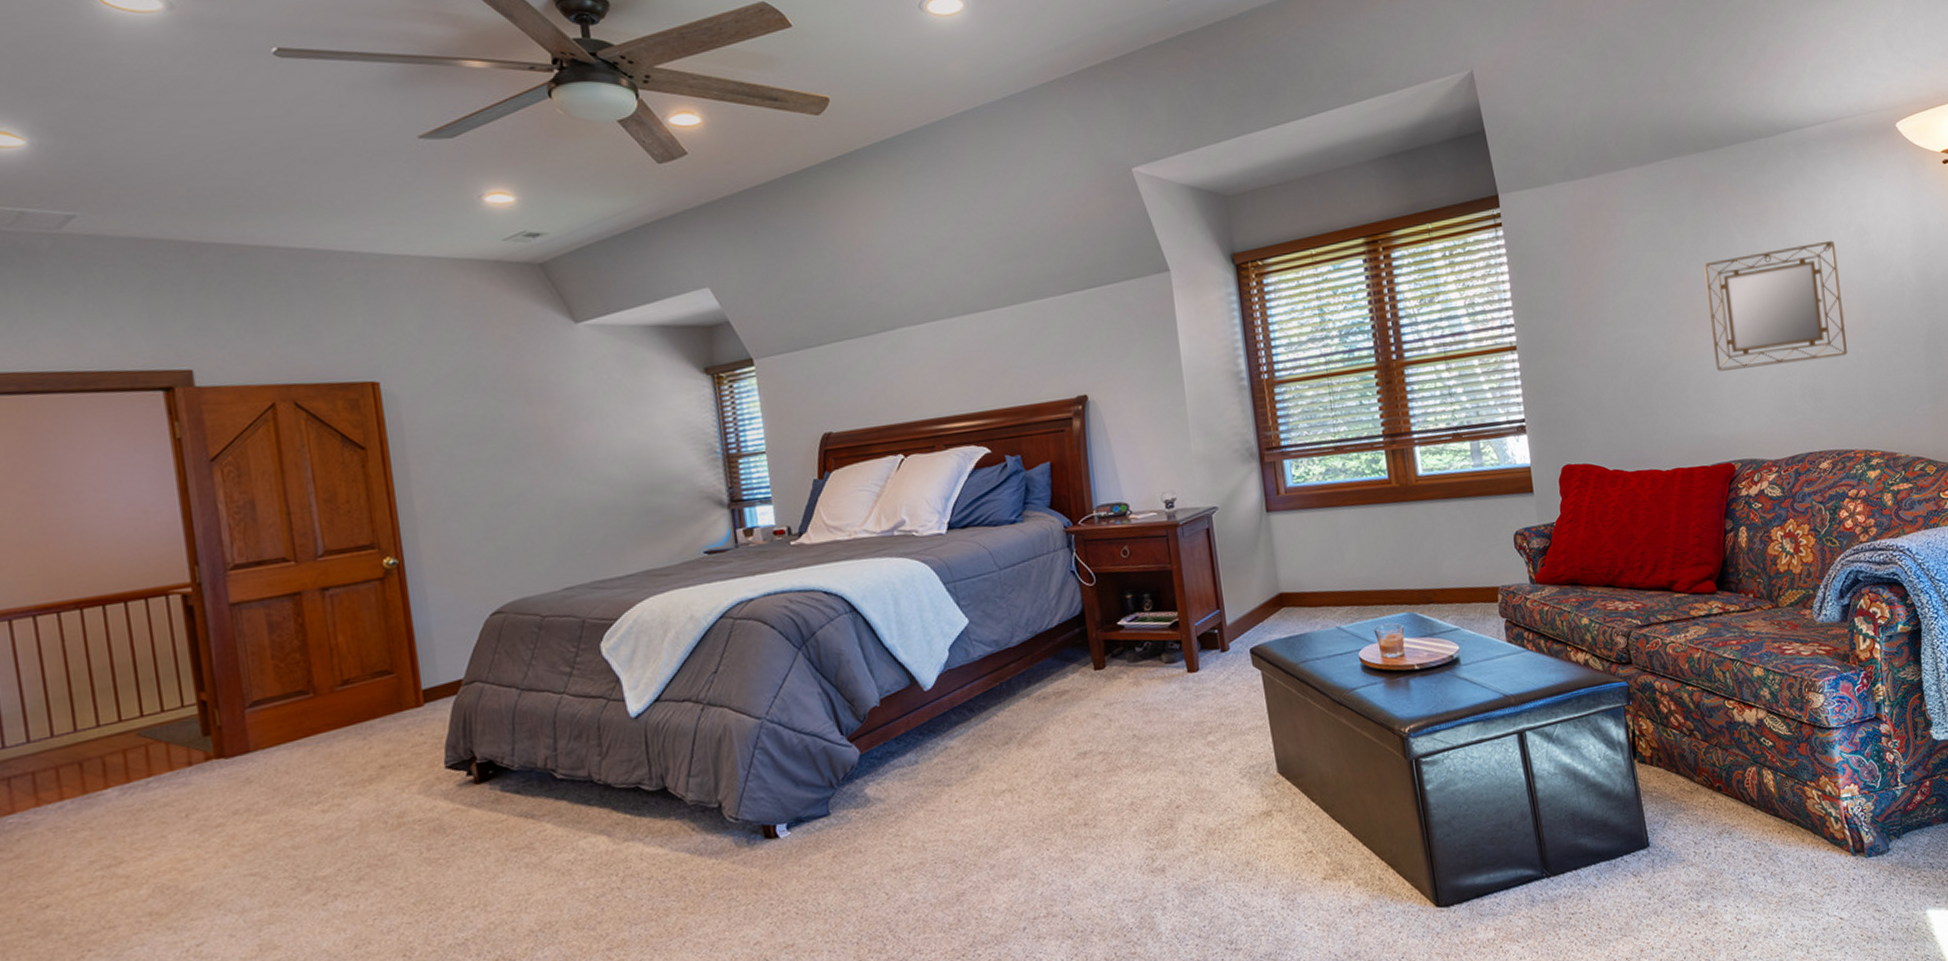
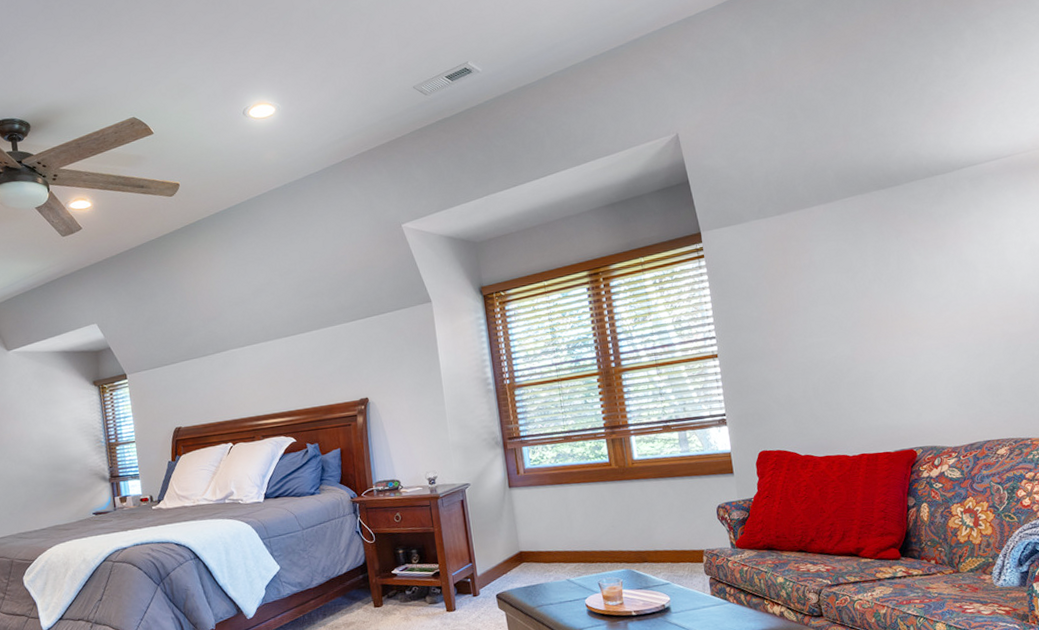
home mirror: present [1705,240,1847,371] -> none [886,258,1023,372]

